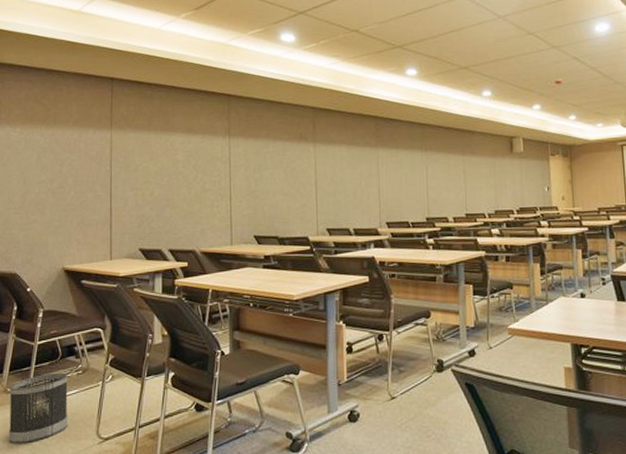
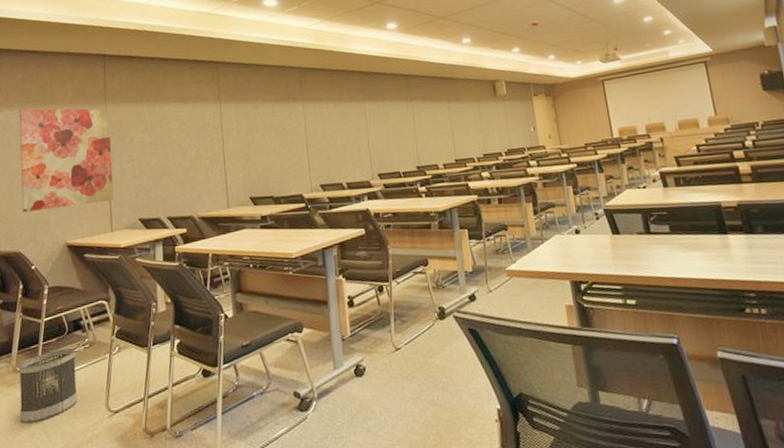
wall art: none [19,127,115,233] -> present [19,108,114,212]

